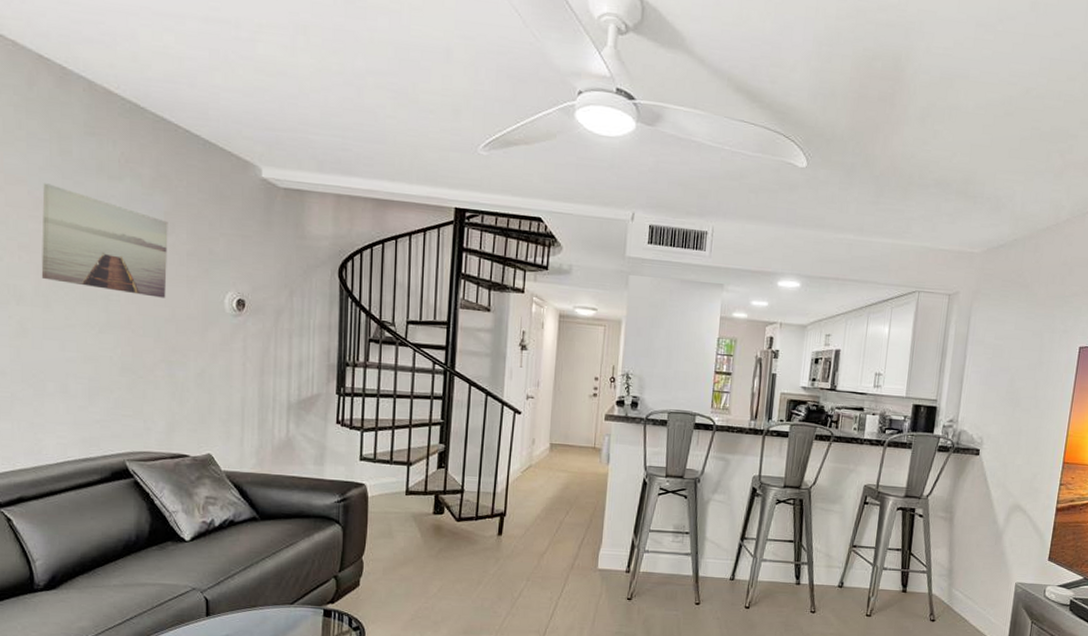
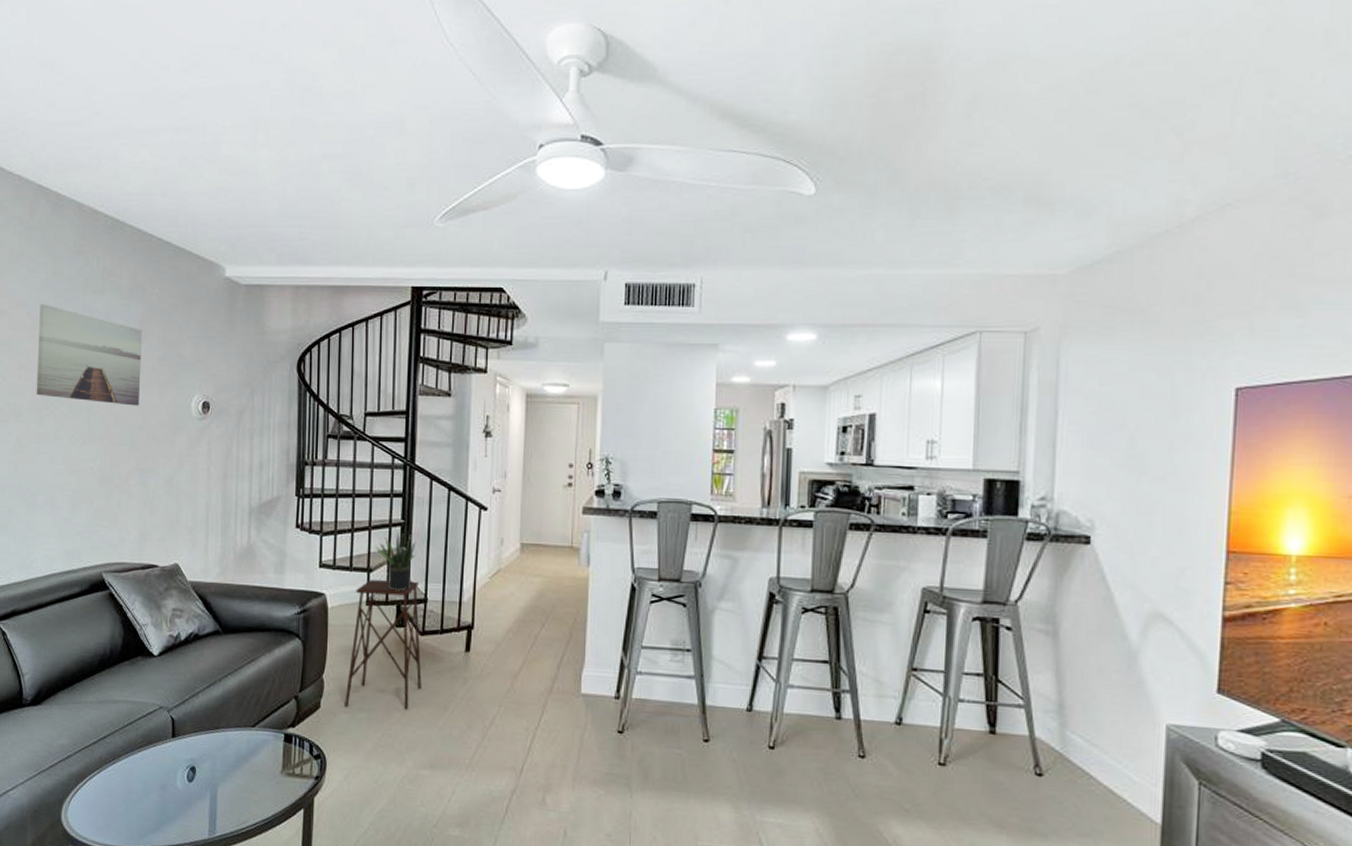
side table: none [383,472,457,586] -> present [345,580,422,710]
potted plant: none [415,430,453,483] -> present [375,531,415,591]

